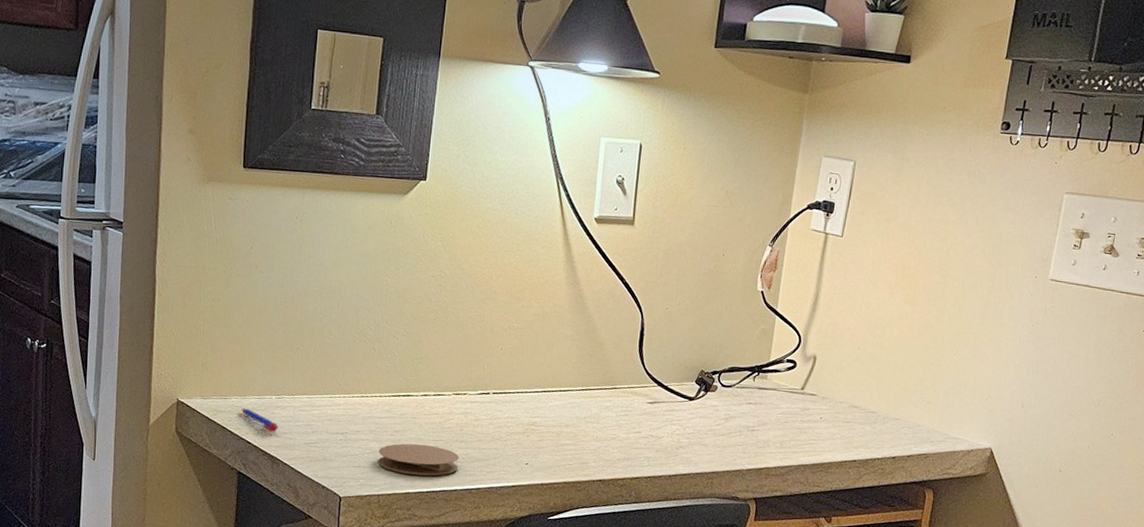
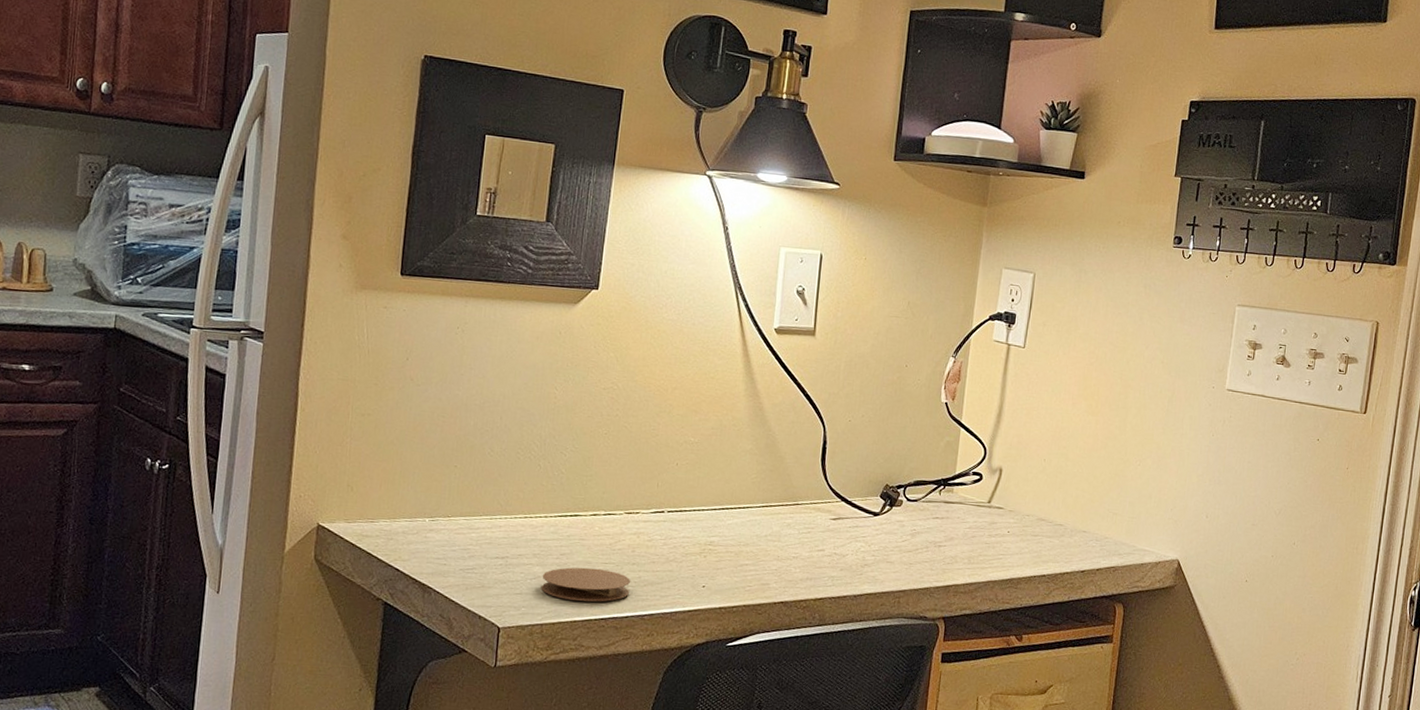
pen: present [241,408,278,433] -> none [390,532,431,559]

